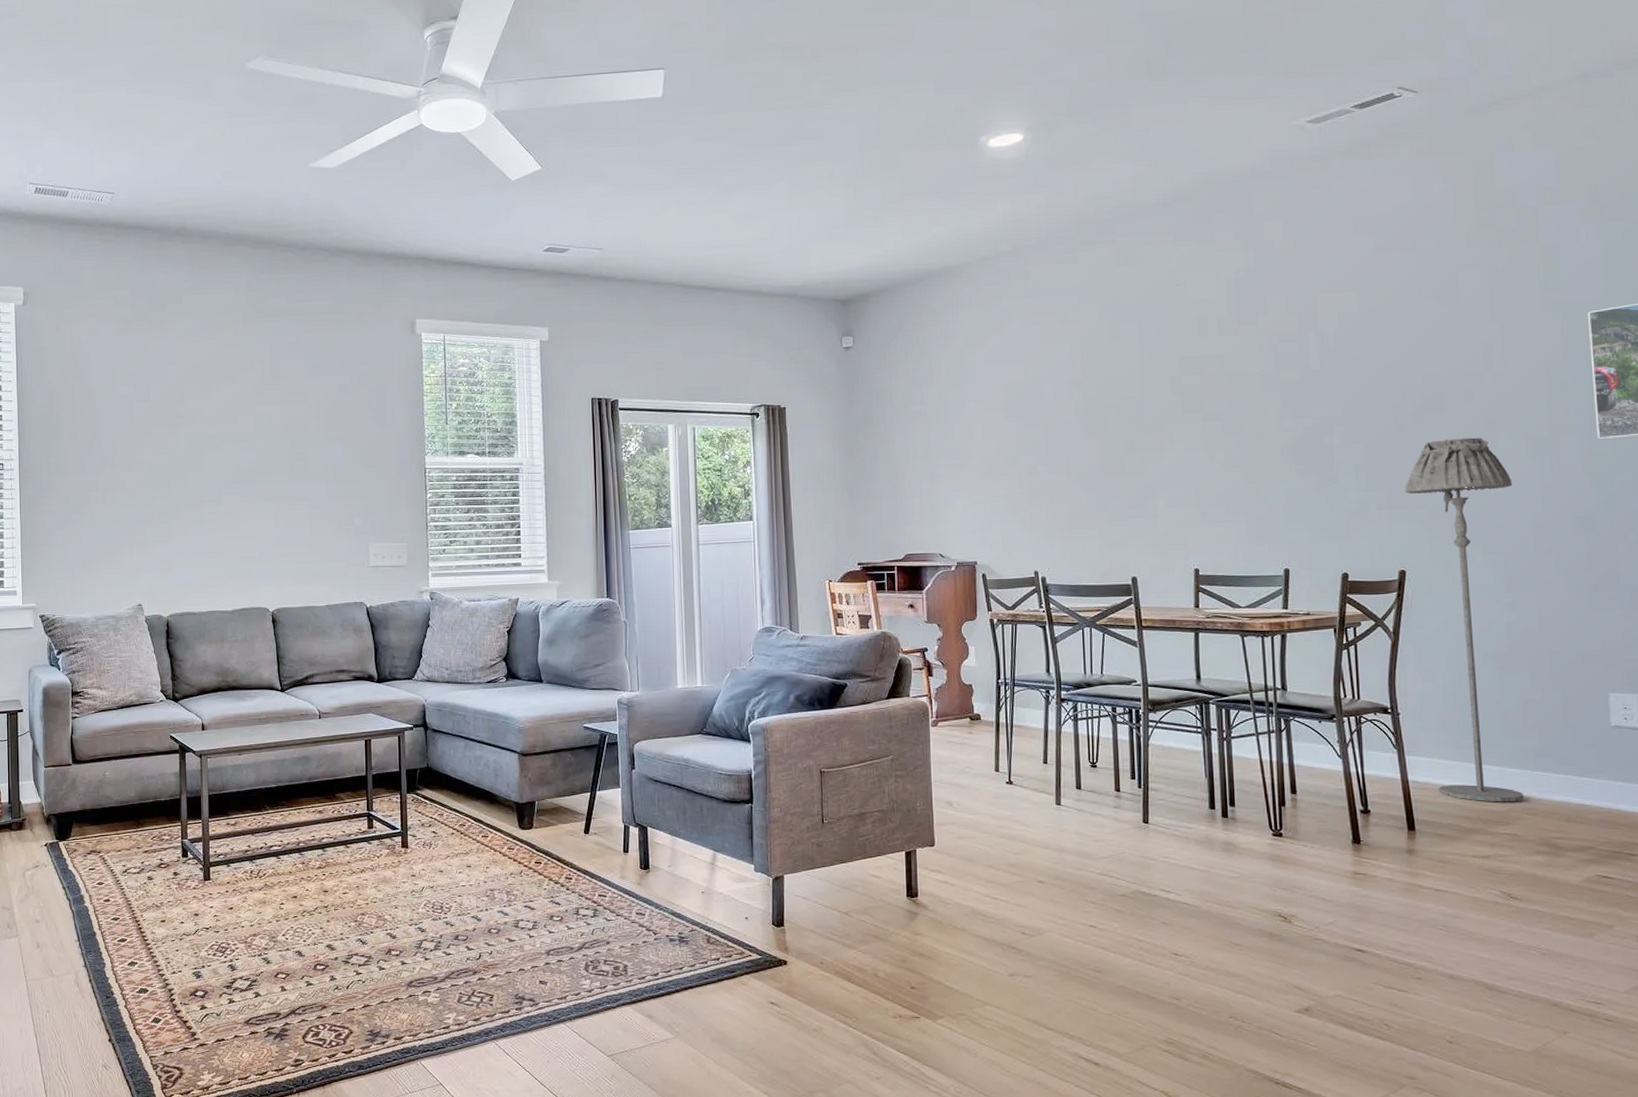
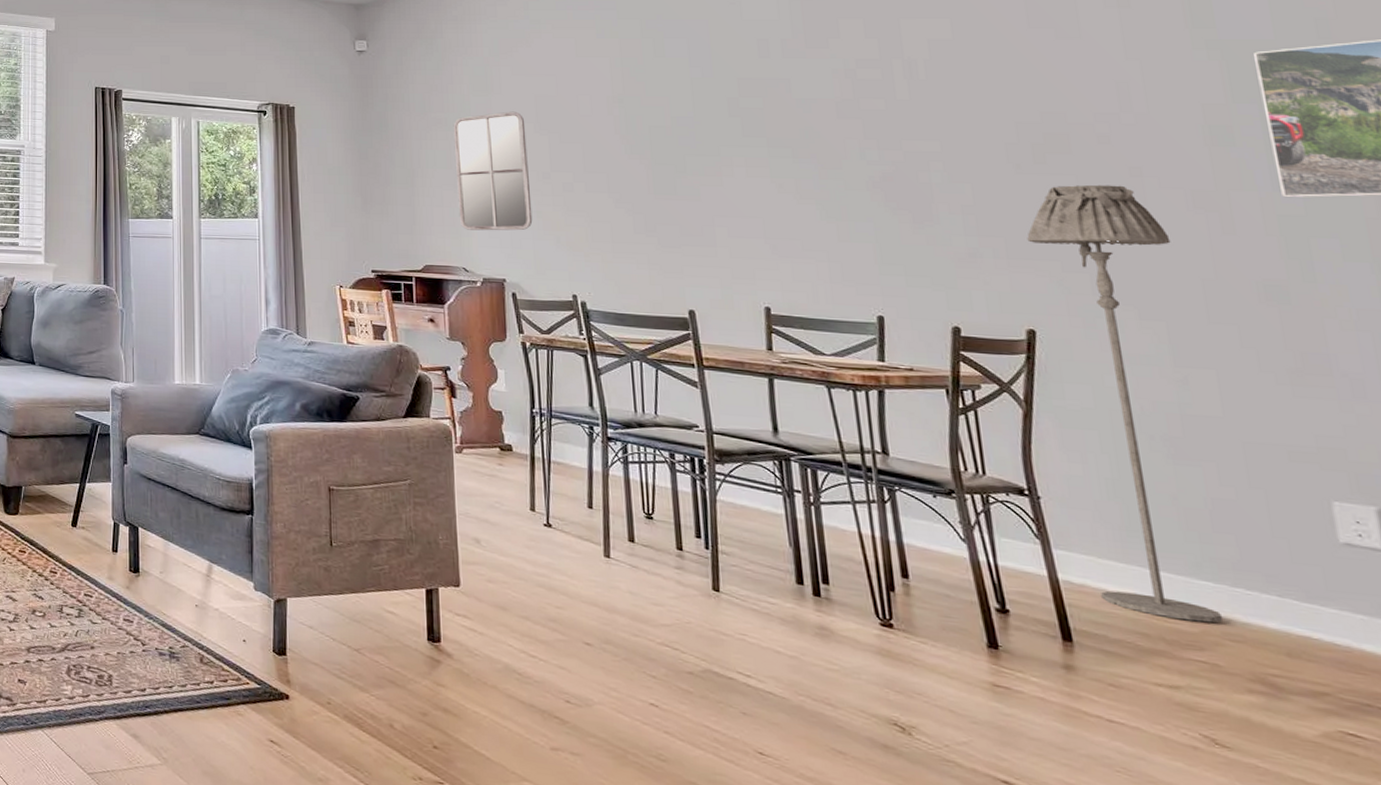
home mirror: none [931,400,1001,518] -> present [453,111,533,231]

